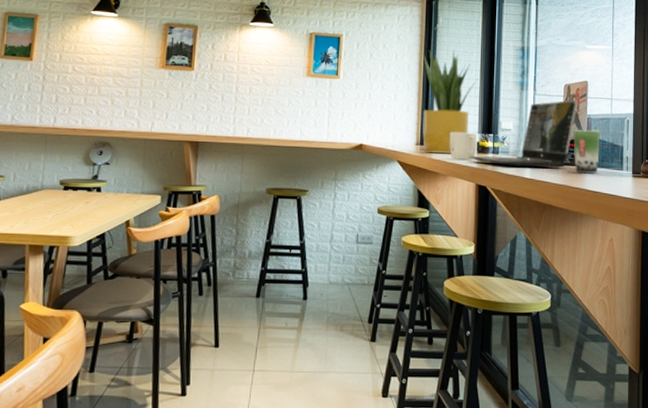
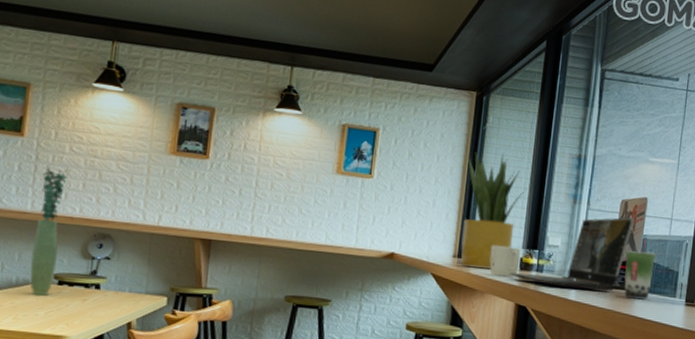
vase: none [39,84,71,202] -> present [30,165,68,297]

